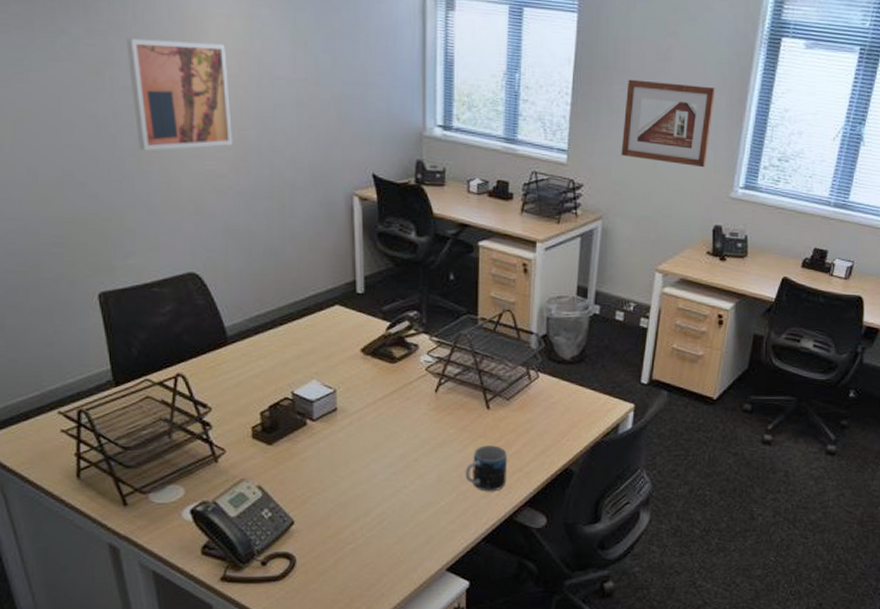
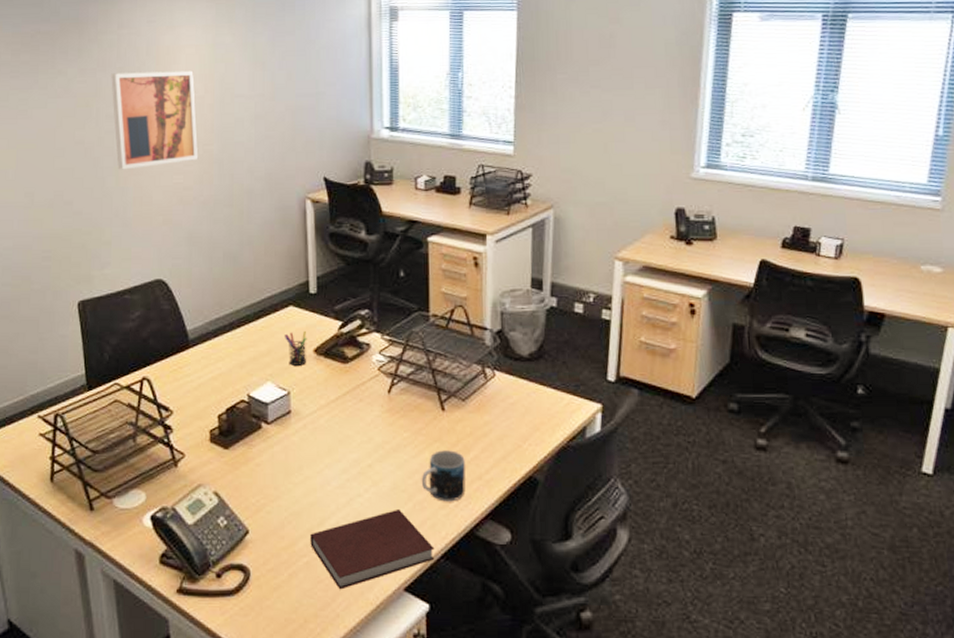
pen holder: none [331,330,354,364] -> present [285,330,307,365]
notebook: none [356,498,476,572] -> present [310,508,435,590]
picture frame: present [621,79,716,168] -> none [569,67,666,149]

